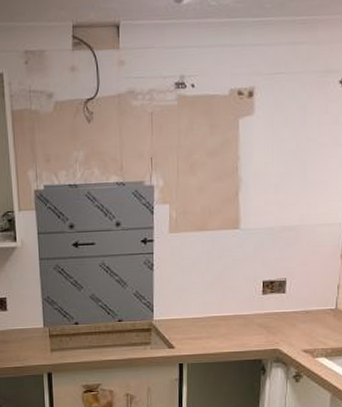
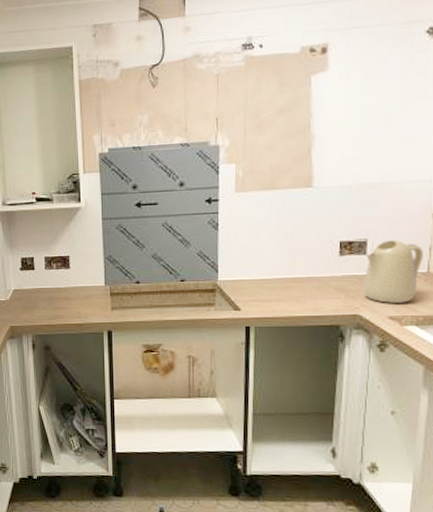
kettle: none [282,279,333,338] -> present [363,240,424,303]

